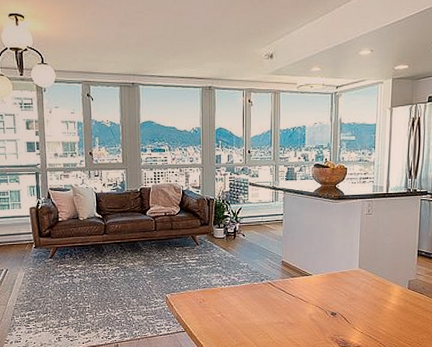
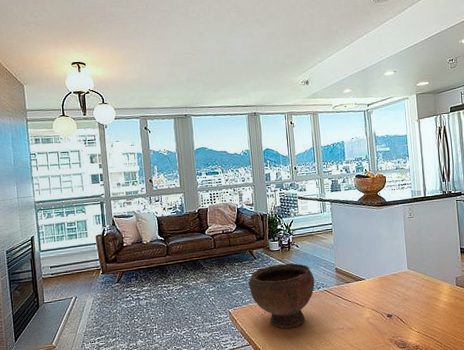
bowl: none [188,252,258,319] -> present [248,263,315,329]

